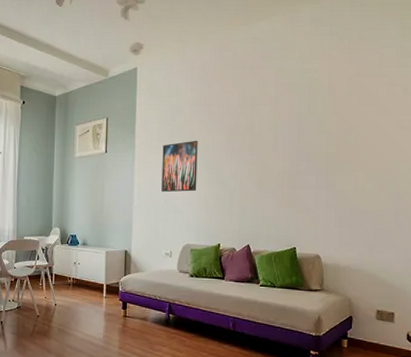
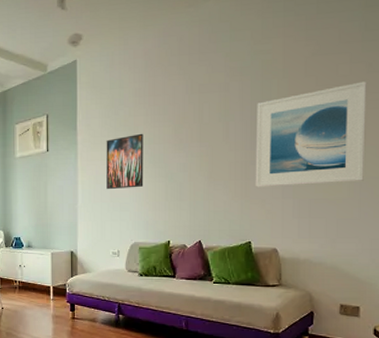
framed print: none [301,103,403,197] -> present [255,81,367,187]

